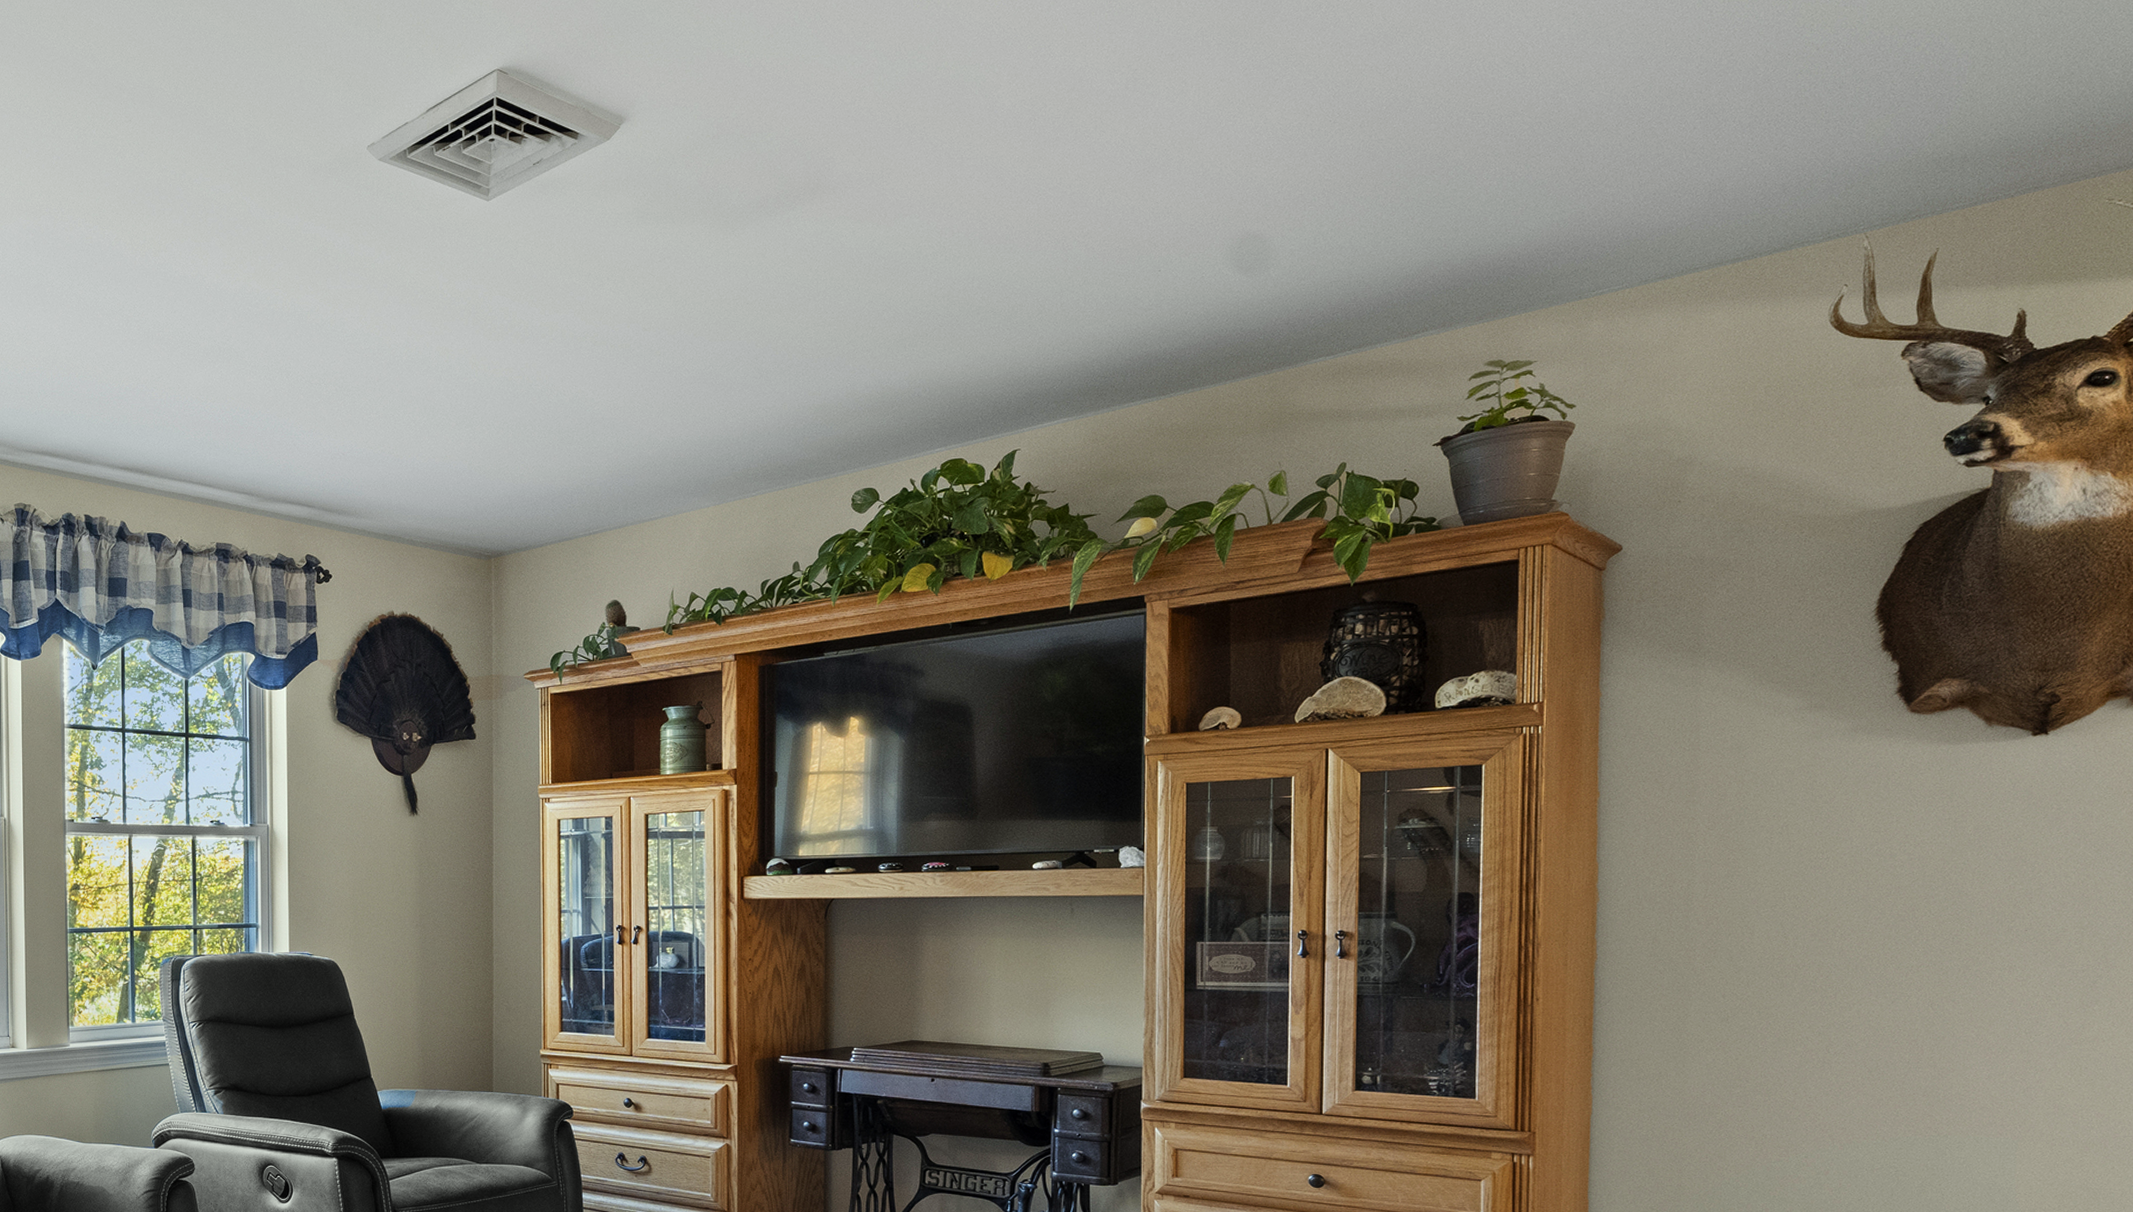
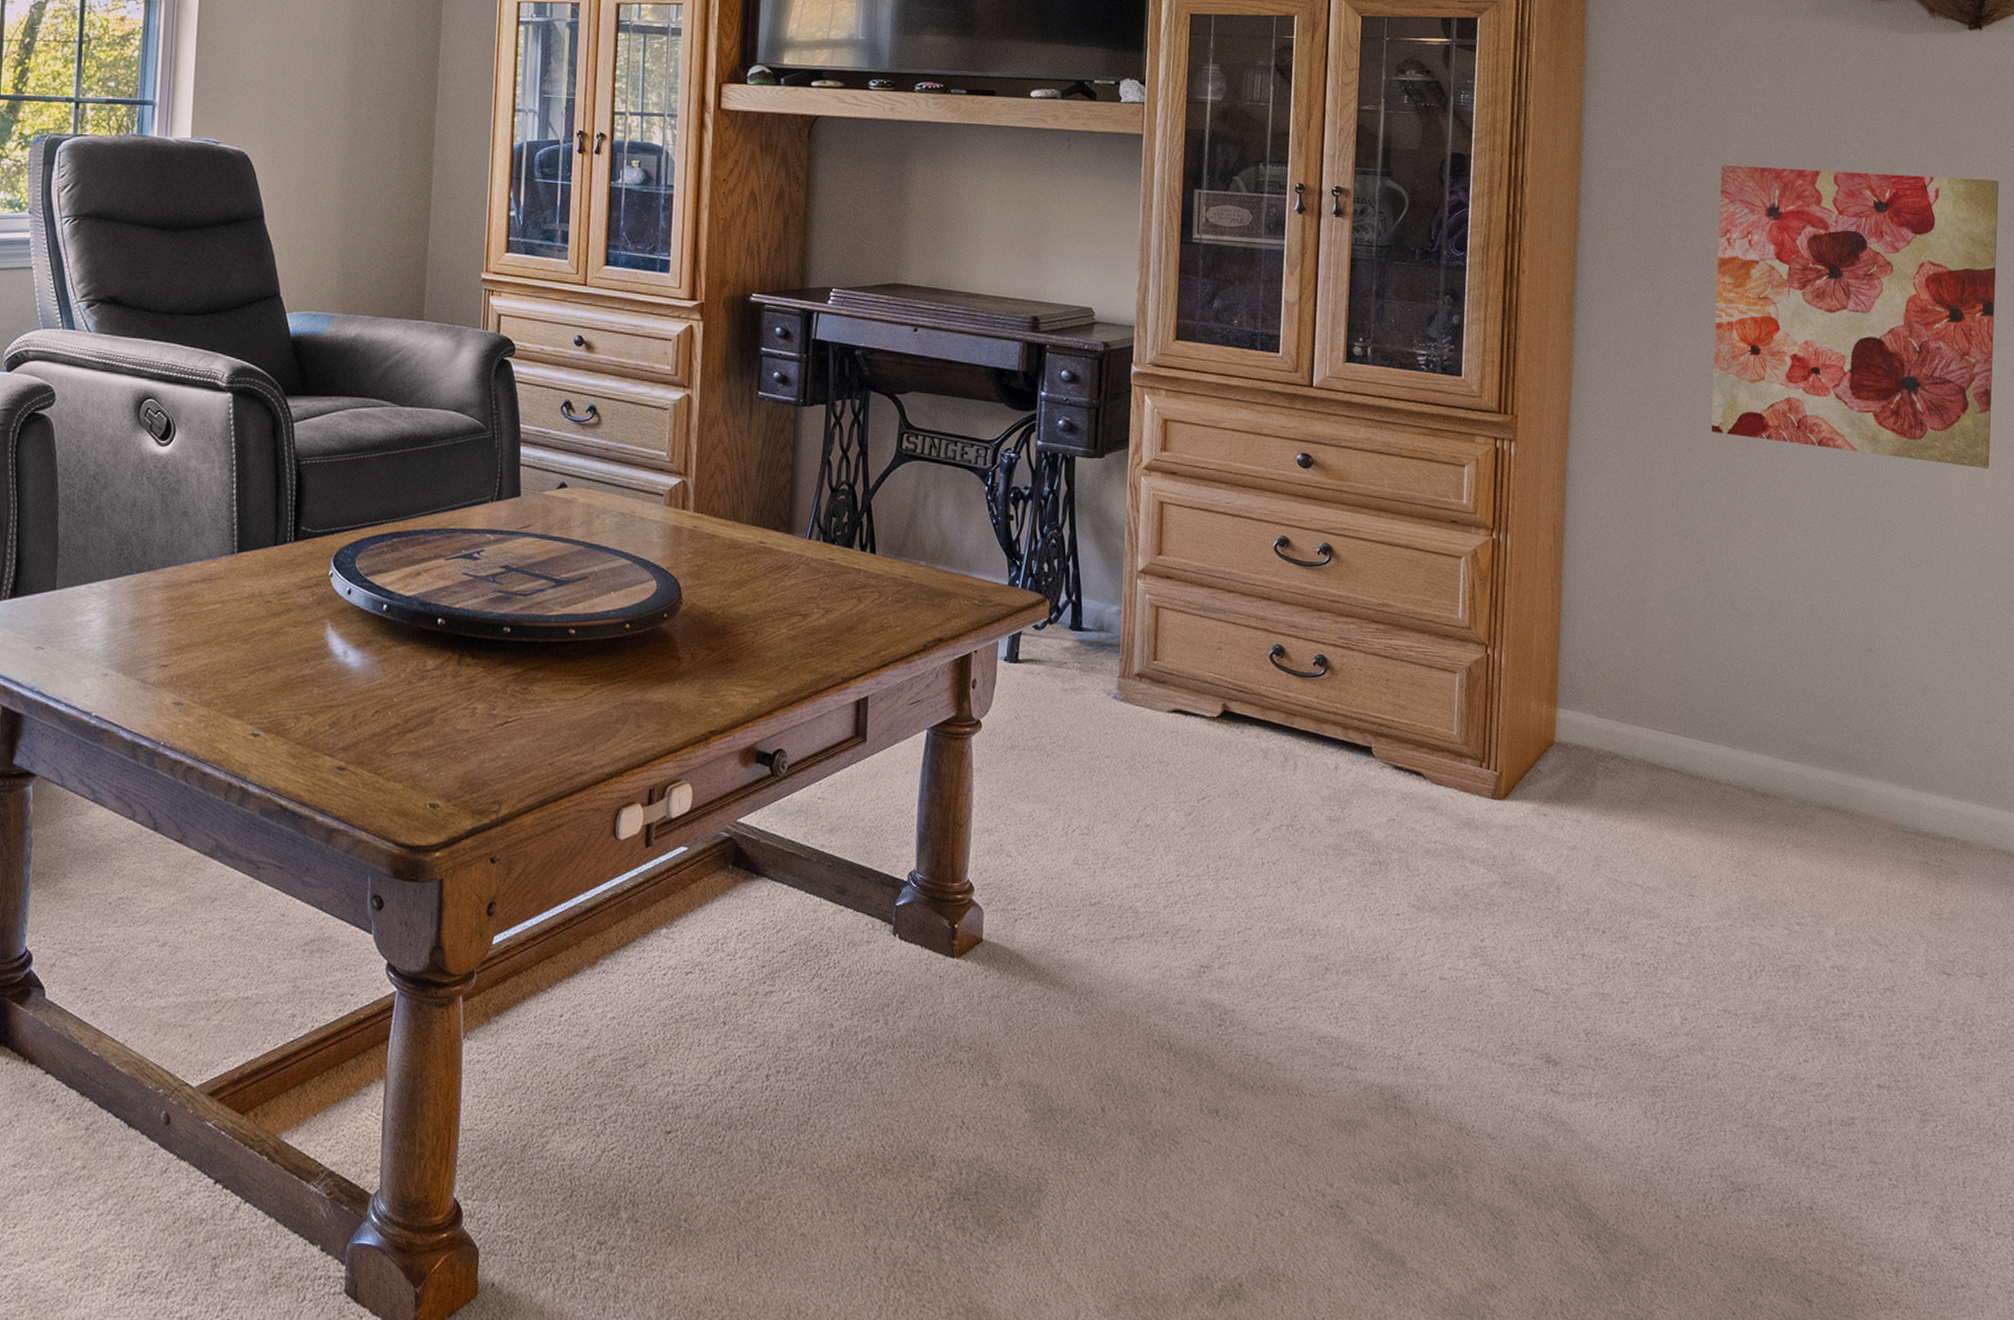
wall art: none [1745,882,2070,1164] -> present [1711,165,1999,469]

